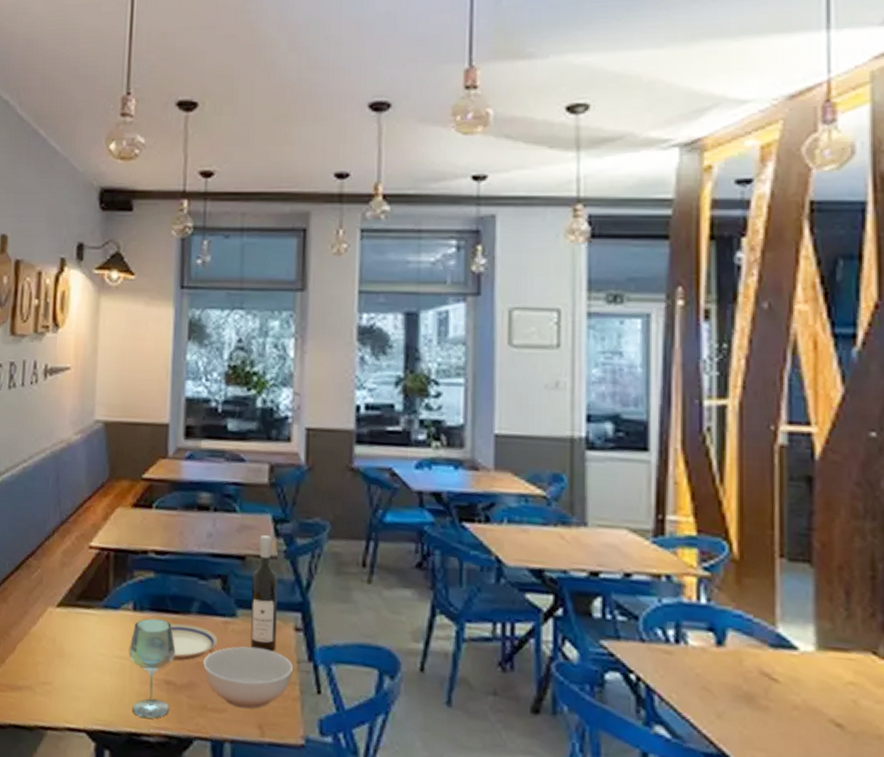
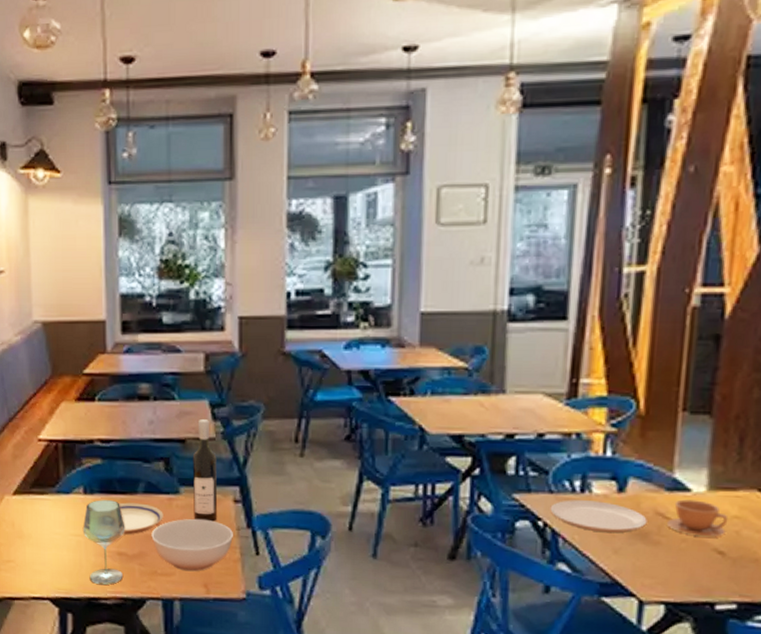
plate: none [642,651,752,694] -> present [550,500,647,534]
teacup: none [773,658,843,706] -> present [666,499,729,537]

